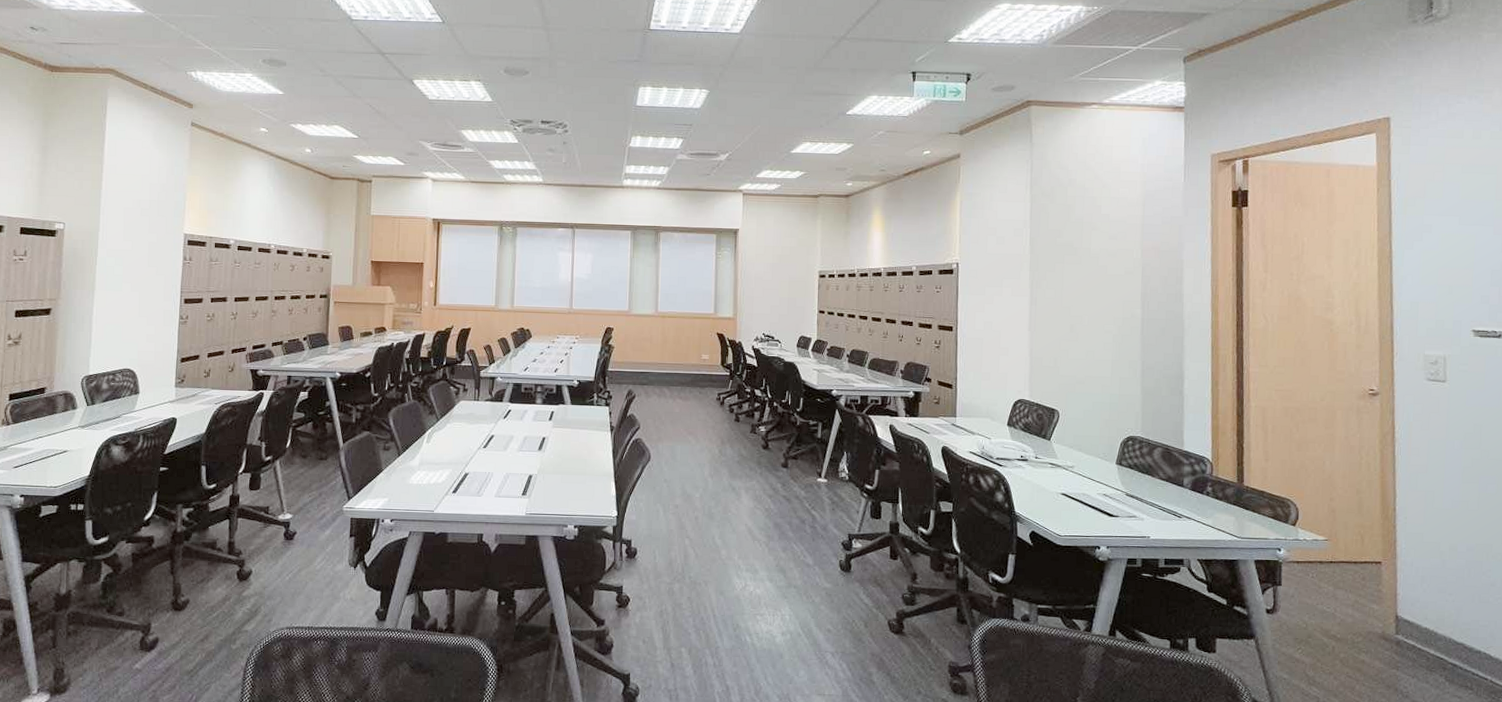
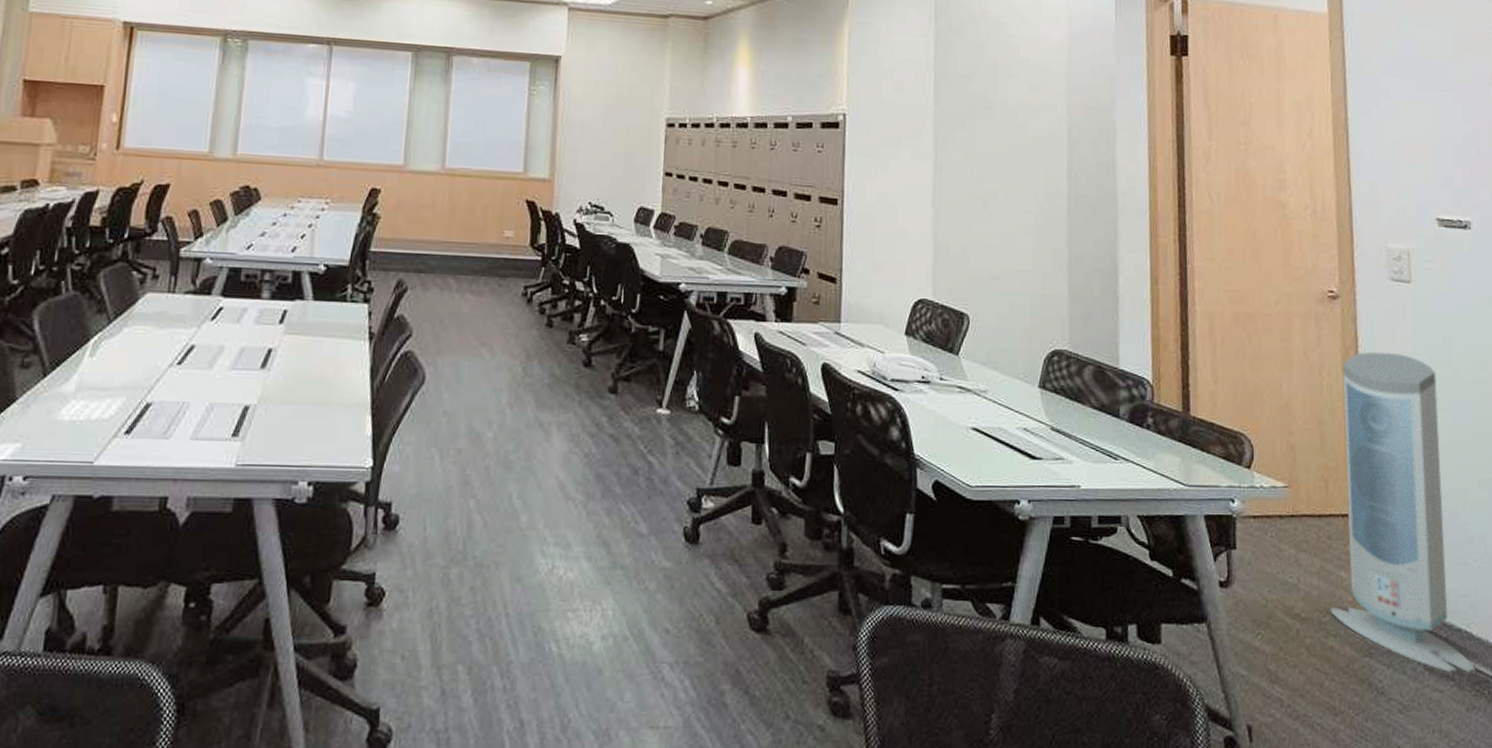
air purifier: none [1363,436,1492,684] -> present [1330,351,1476,673]

